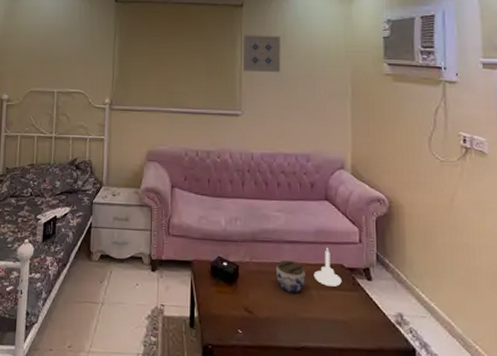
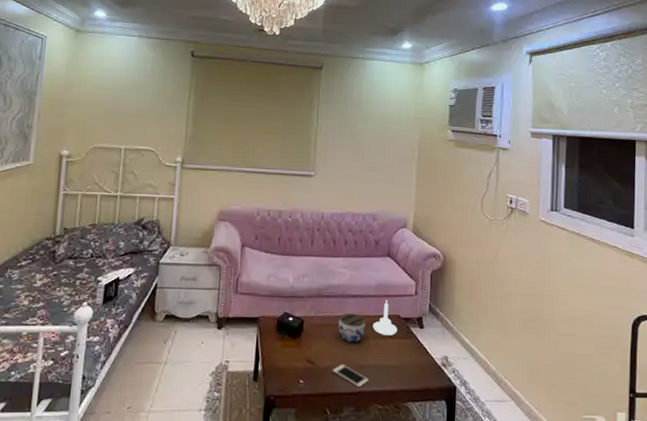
wall art: present [243,35,281,73] -> none [319,97,356,136]
cell phone: none [272,315,313,343] -> present [332,364,369,388]

